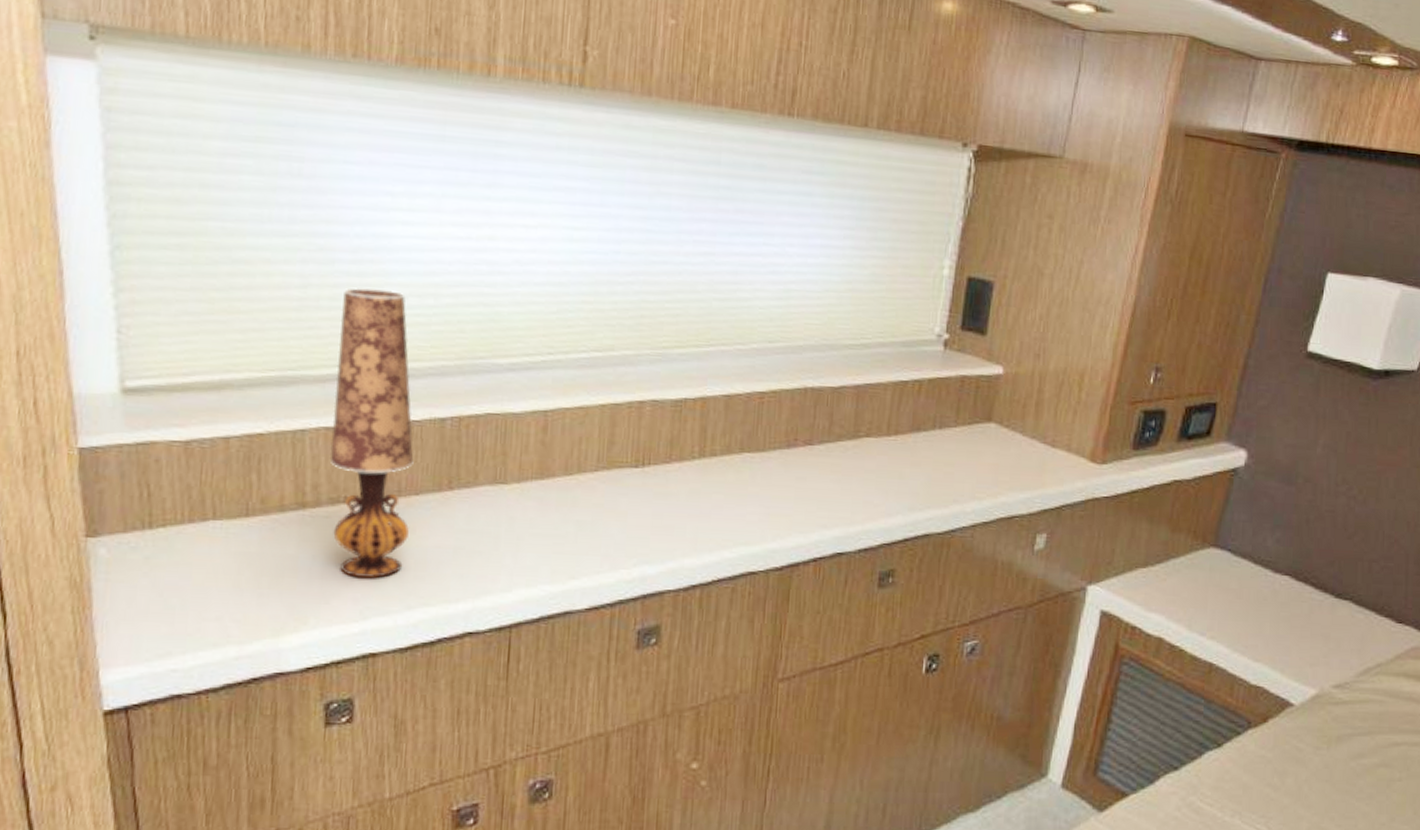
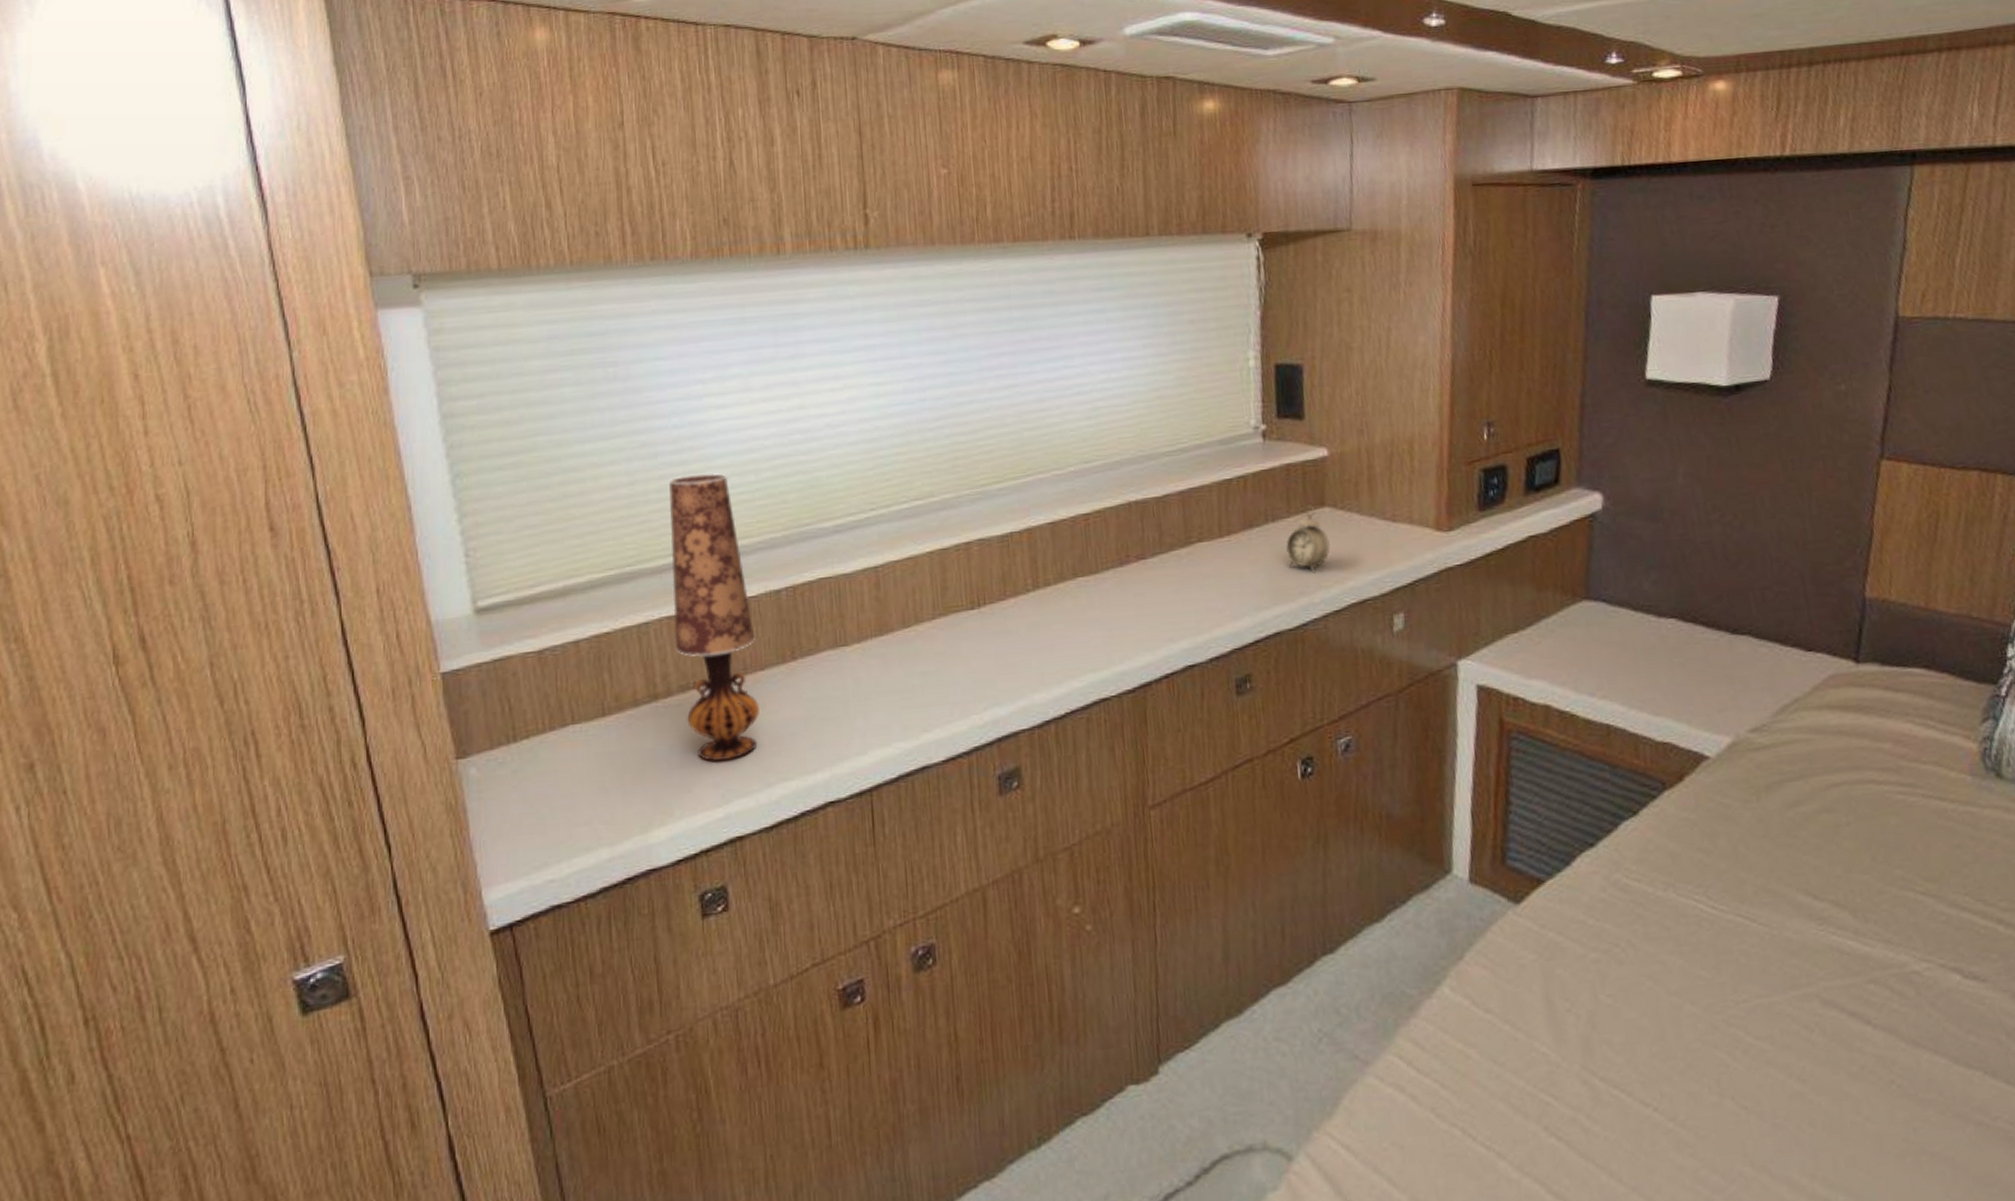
alarm clock: none [947,421,990,483] -> present [1286,507,1330,572]

